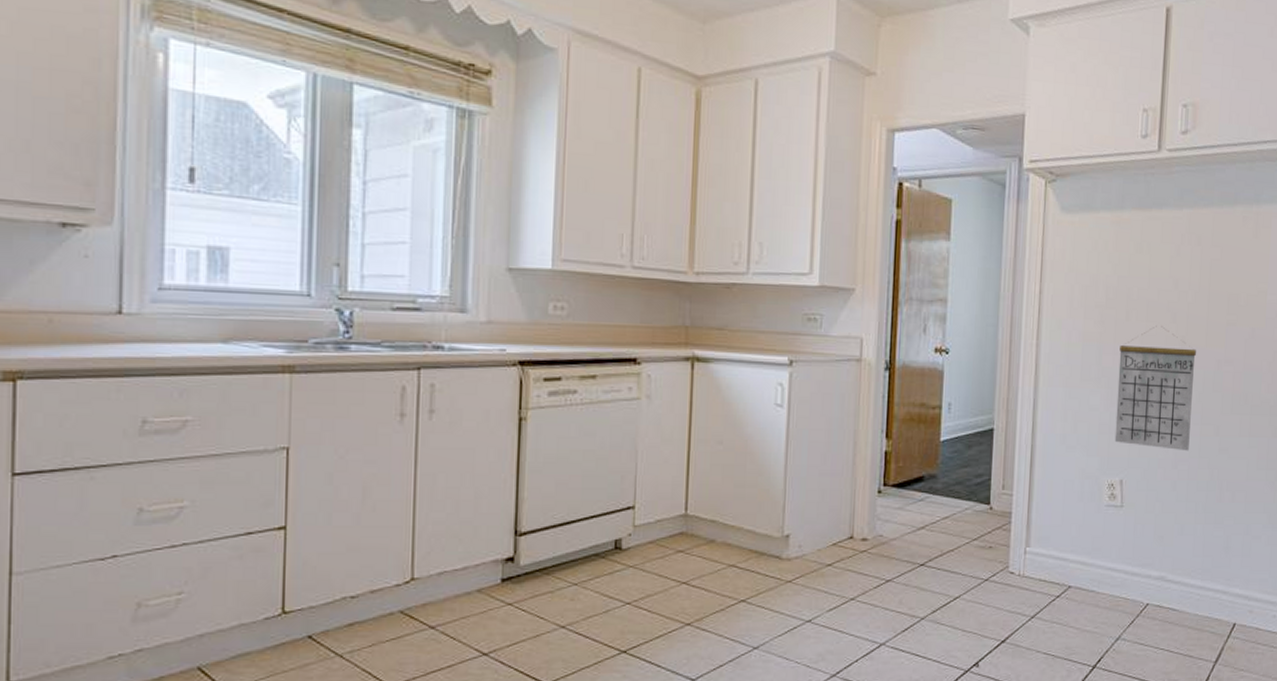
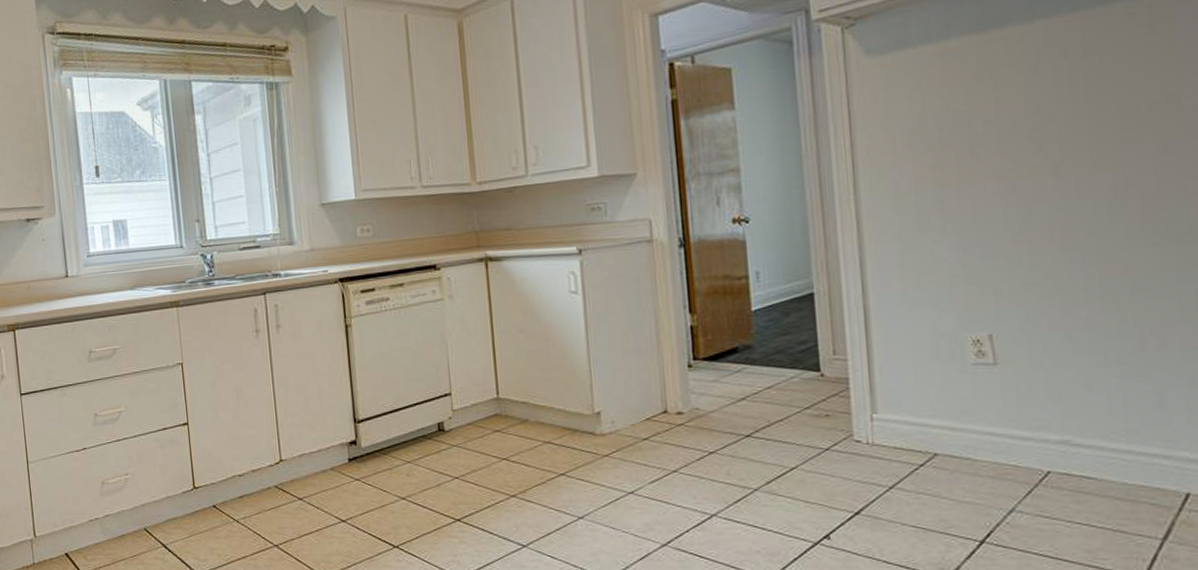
calendar: present [1114,326,1197,451] -> none [966,157,1085,296]

